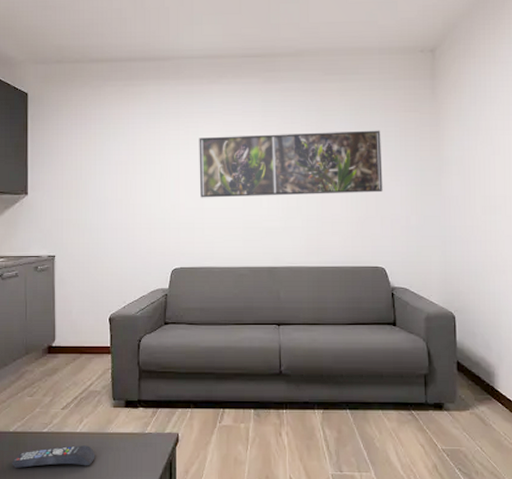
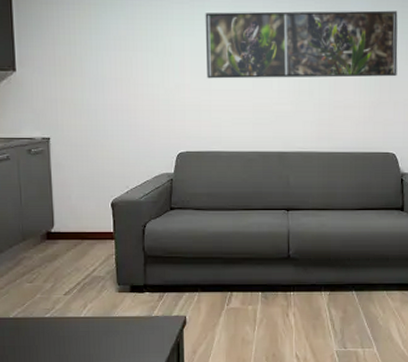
remote control: present [12,445,95,468] -> none [14,329,101,352]

